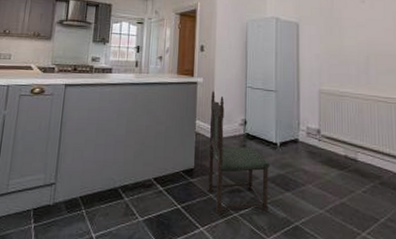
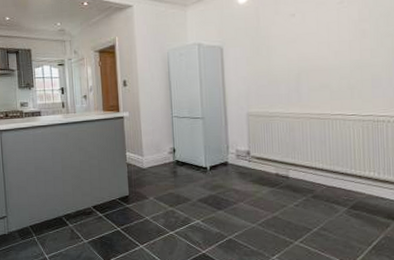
dining chair: present [207,90,270,215] -> none [138,123,203,234]

